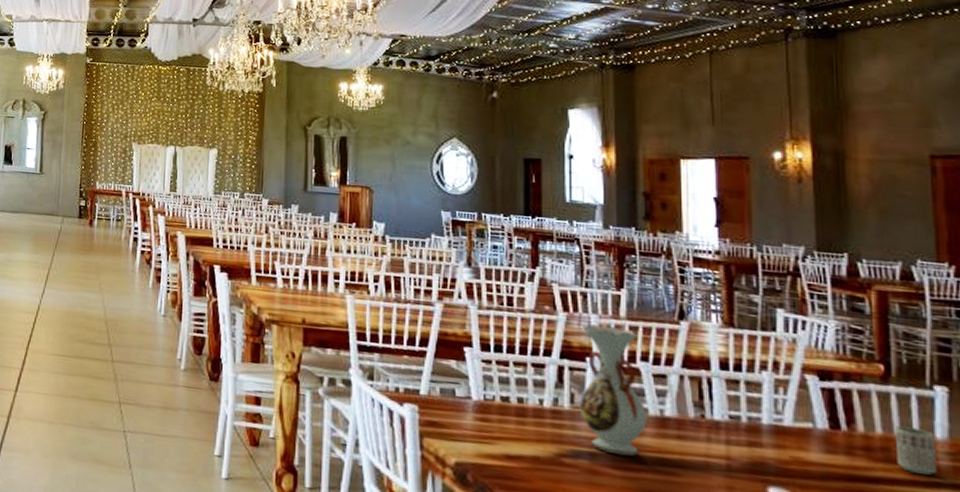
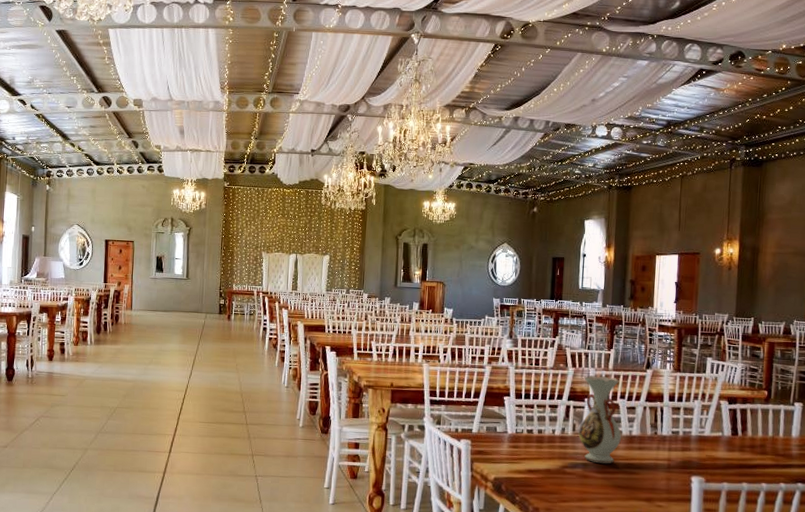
cup: present [896,426,938,475] -> none [768,430,792,460]

